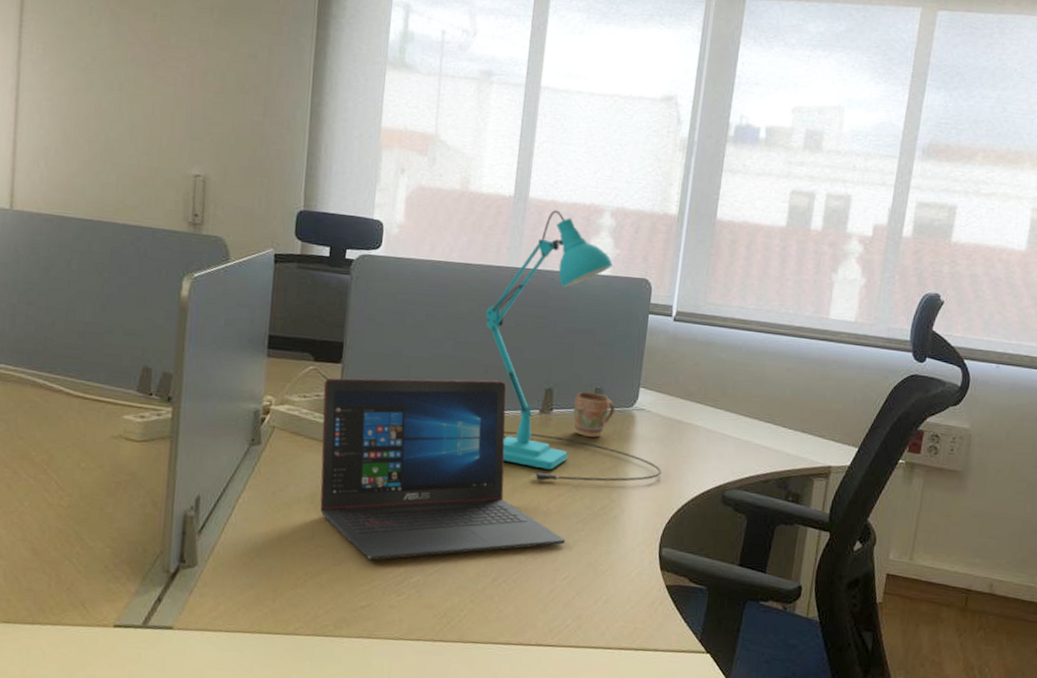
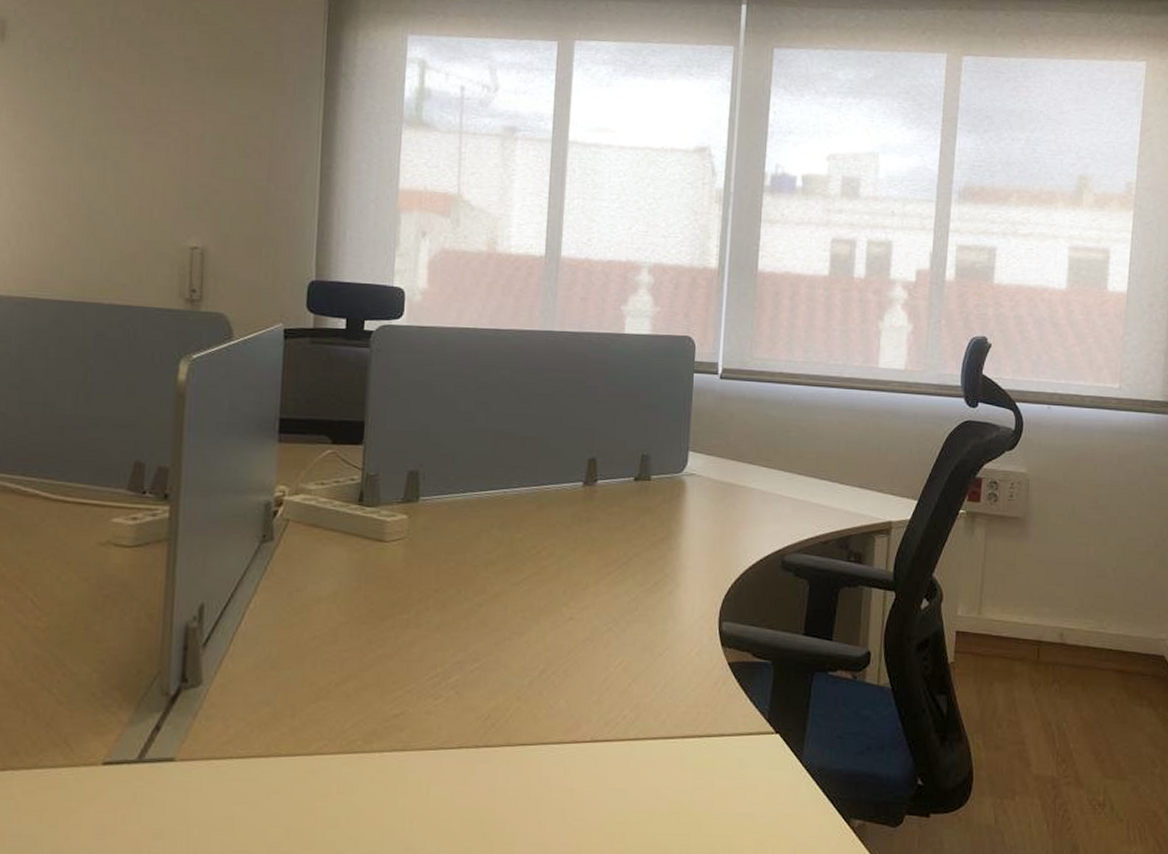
laptop: present [320,377,565,560] -> none [343,453,617,661]
desk lamp: present [485,210,662,482] -> none [520,269,717,560]
mug: present [573,391,616,438] -> none [619,459,664,508]

